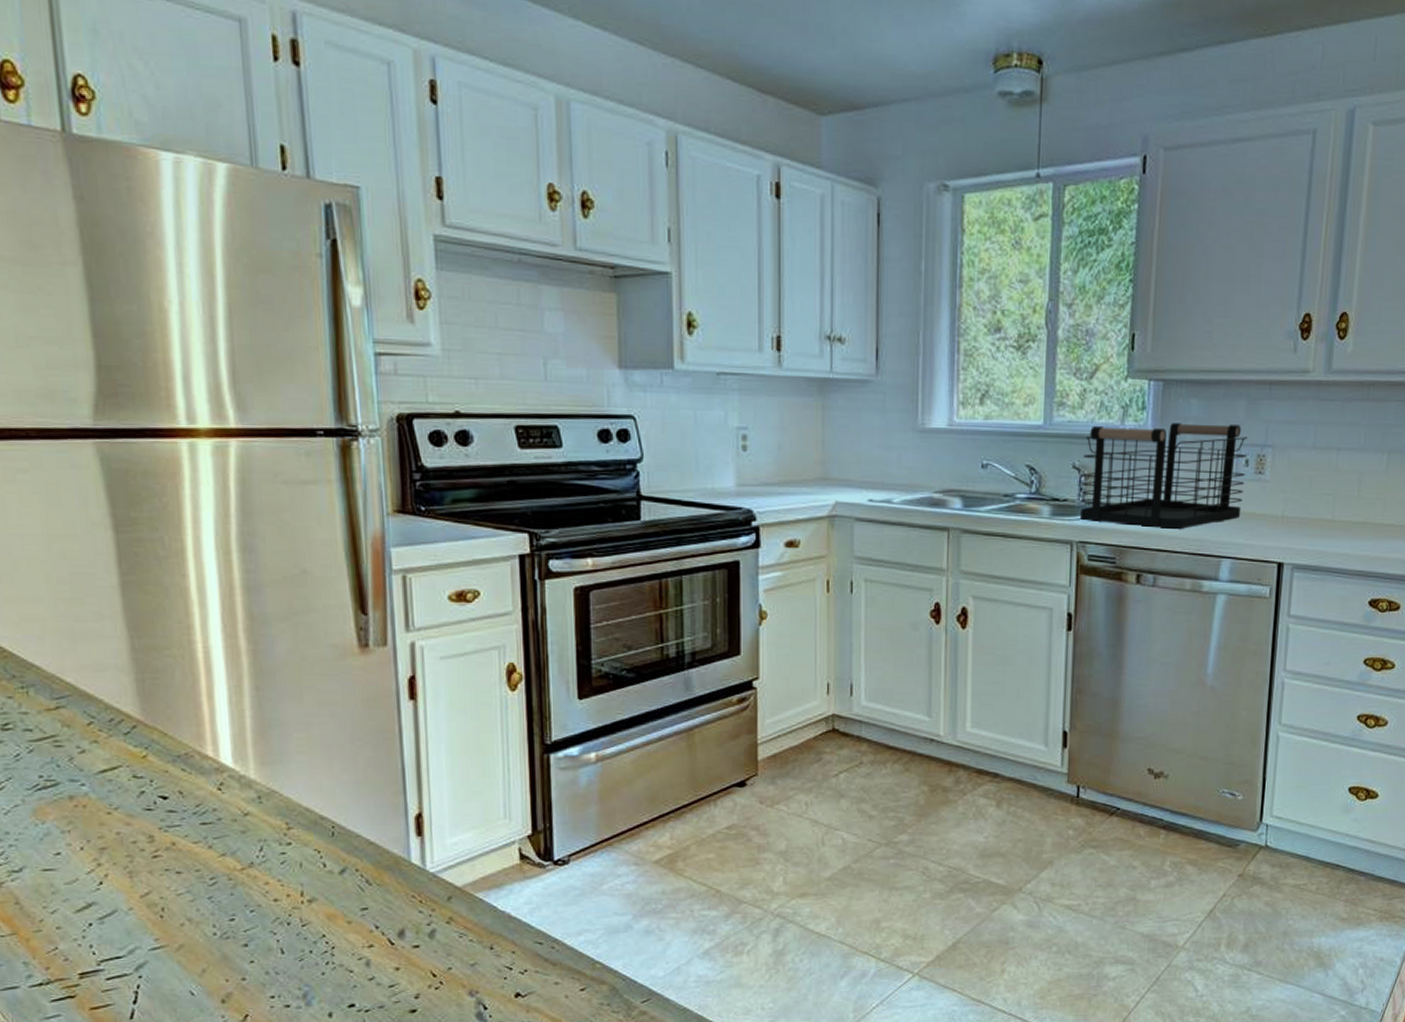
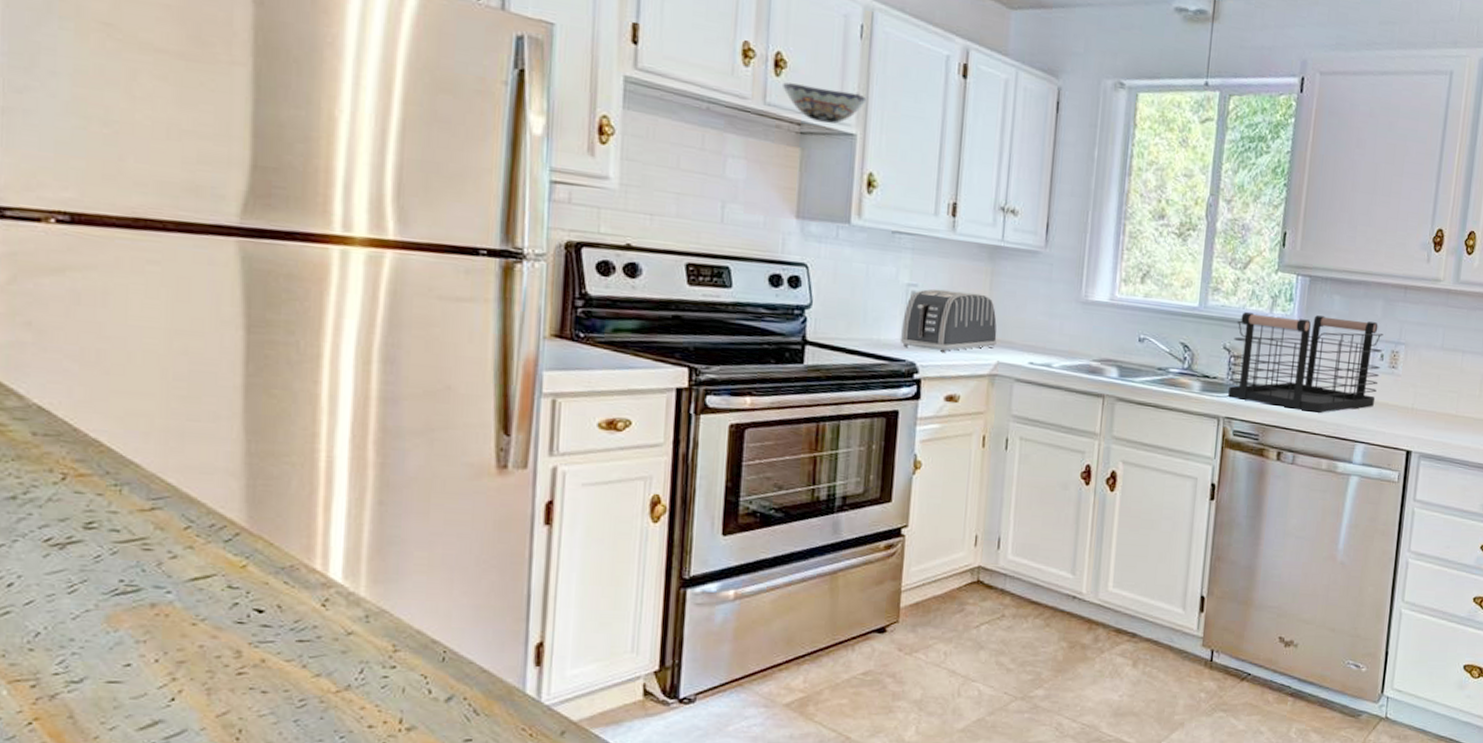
decorative bowl: none [592,224,679,264] -> present [783,82,867,124]
toaster: none [734,430,833,496] -> present [900,288,997,352]

